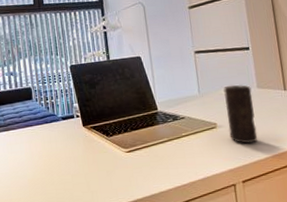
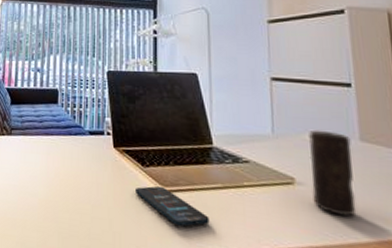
smartphone: none [103,149,161,176] -> present [134,185,210,226]

